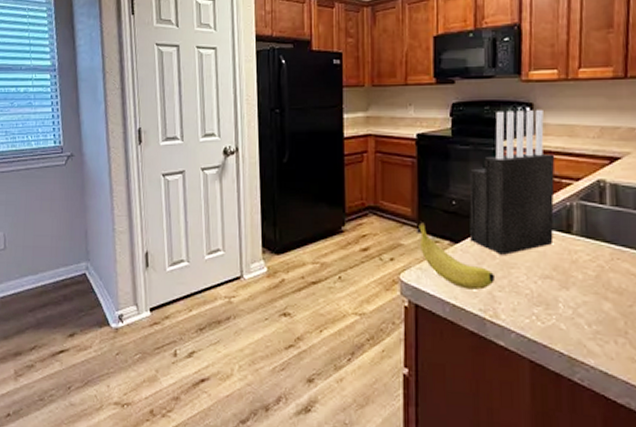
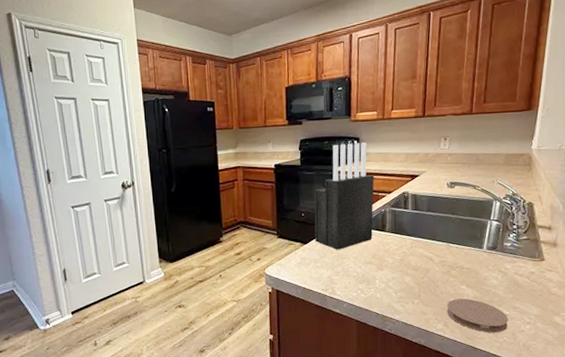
fruit: present [419,222,494,290] -> none [278,230,332,276]

